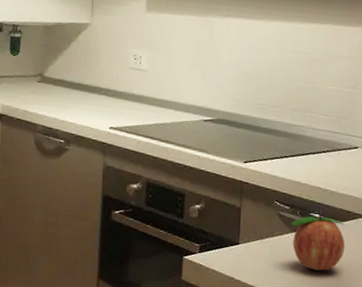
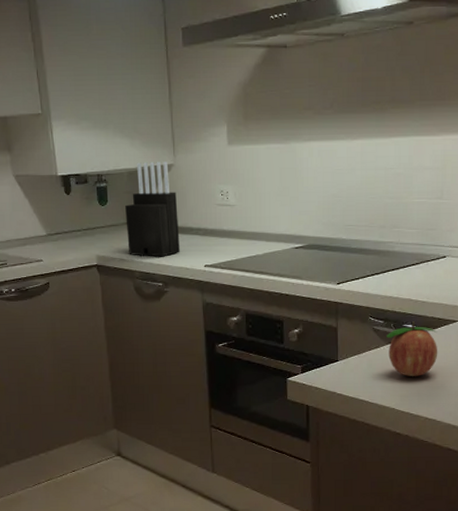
knife block: none [34,17,90,114] -> present [125,162,180,257]

